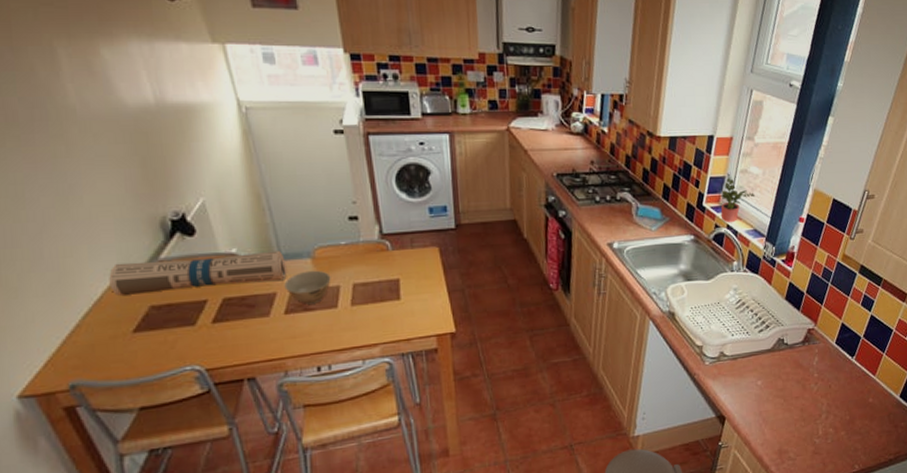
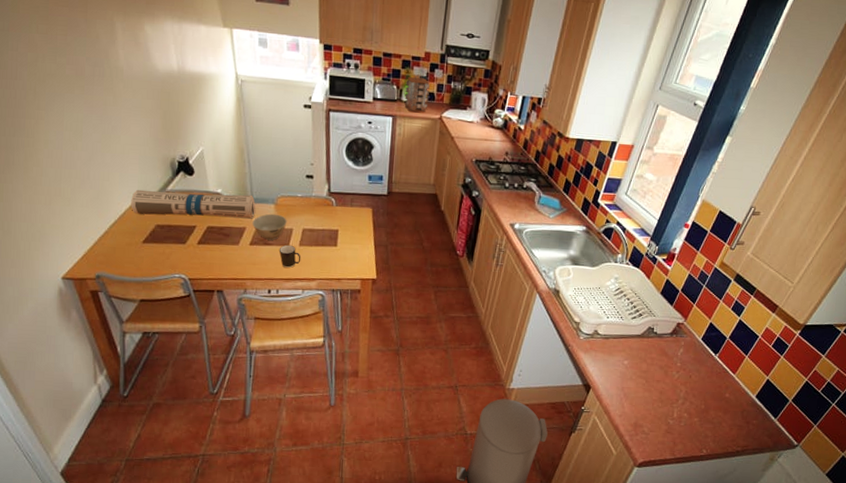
mug: none [324,306,356,336] -> present [278,244,301,268]
spice rack: none [459,80,491,126] -> present [404,74,430,113]
potted plant: present [720,173,756,223] -> none [612,176,647,220]

